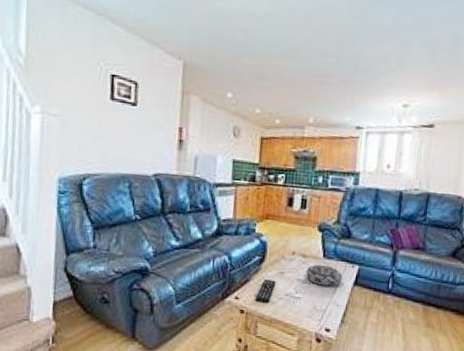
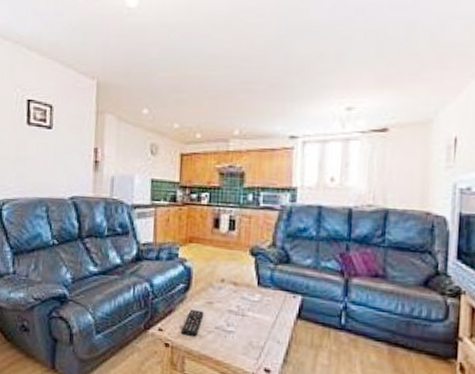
decorative bowl: present [305,264,342,287] -> none [237,293,282,320]

